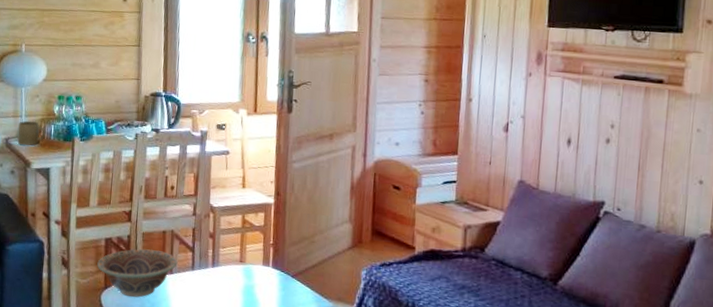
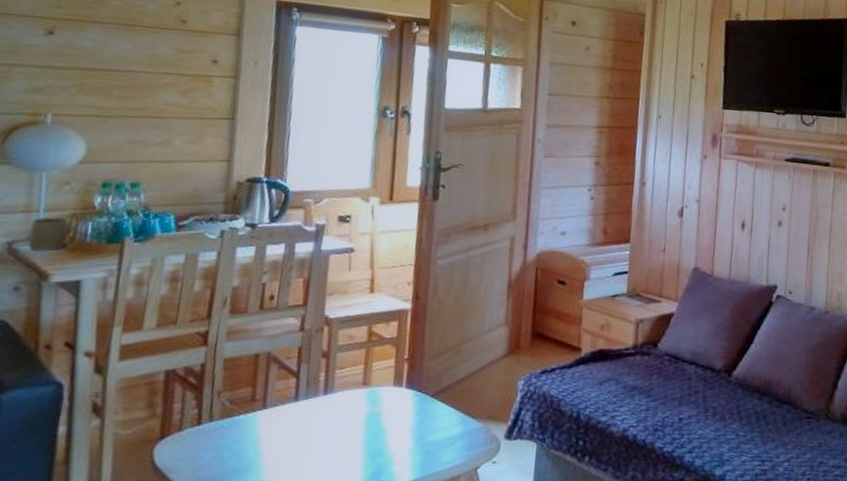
decorative bowl: present [97,249,178,297] -> none [150,380,275,445]

